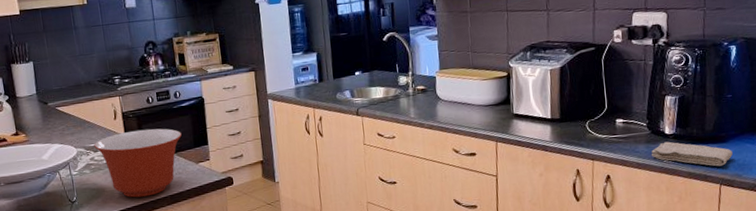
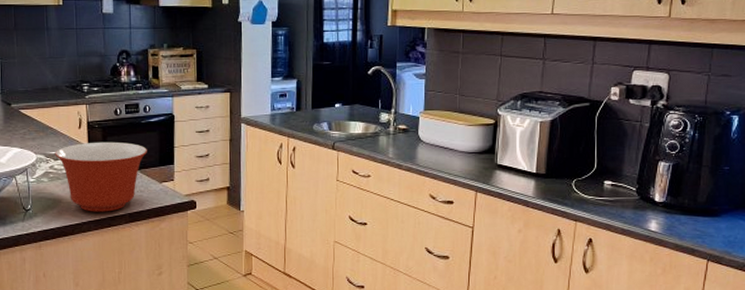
washcloth: present [652,141,733,167] -> none [638,209,724,241]

